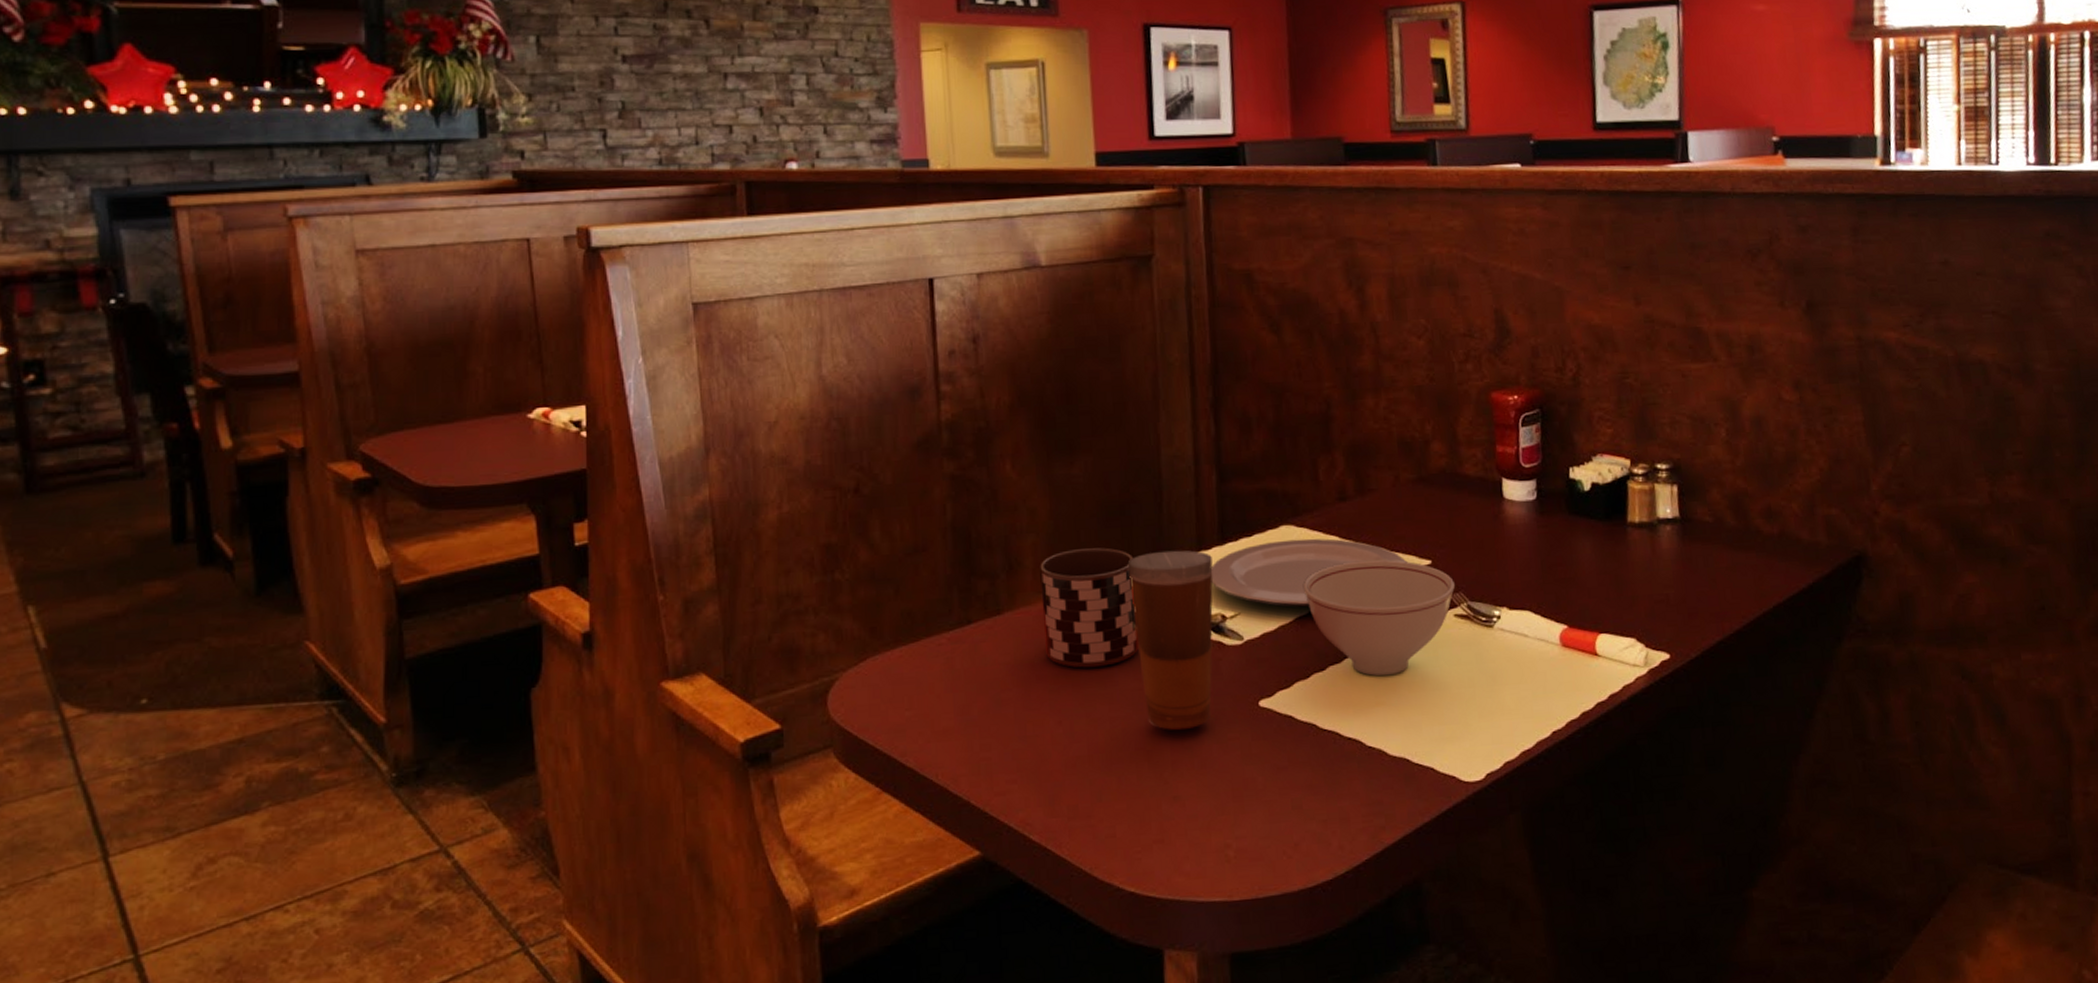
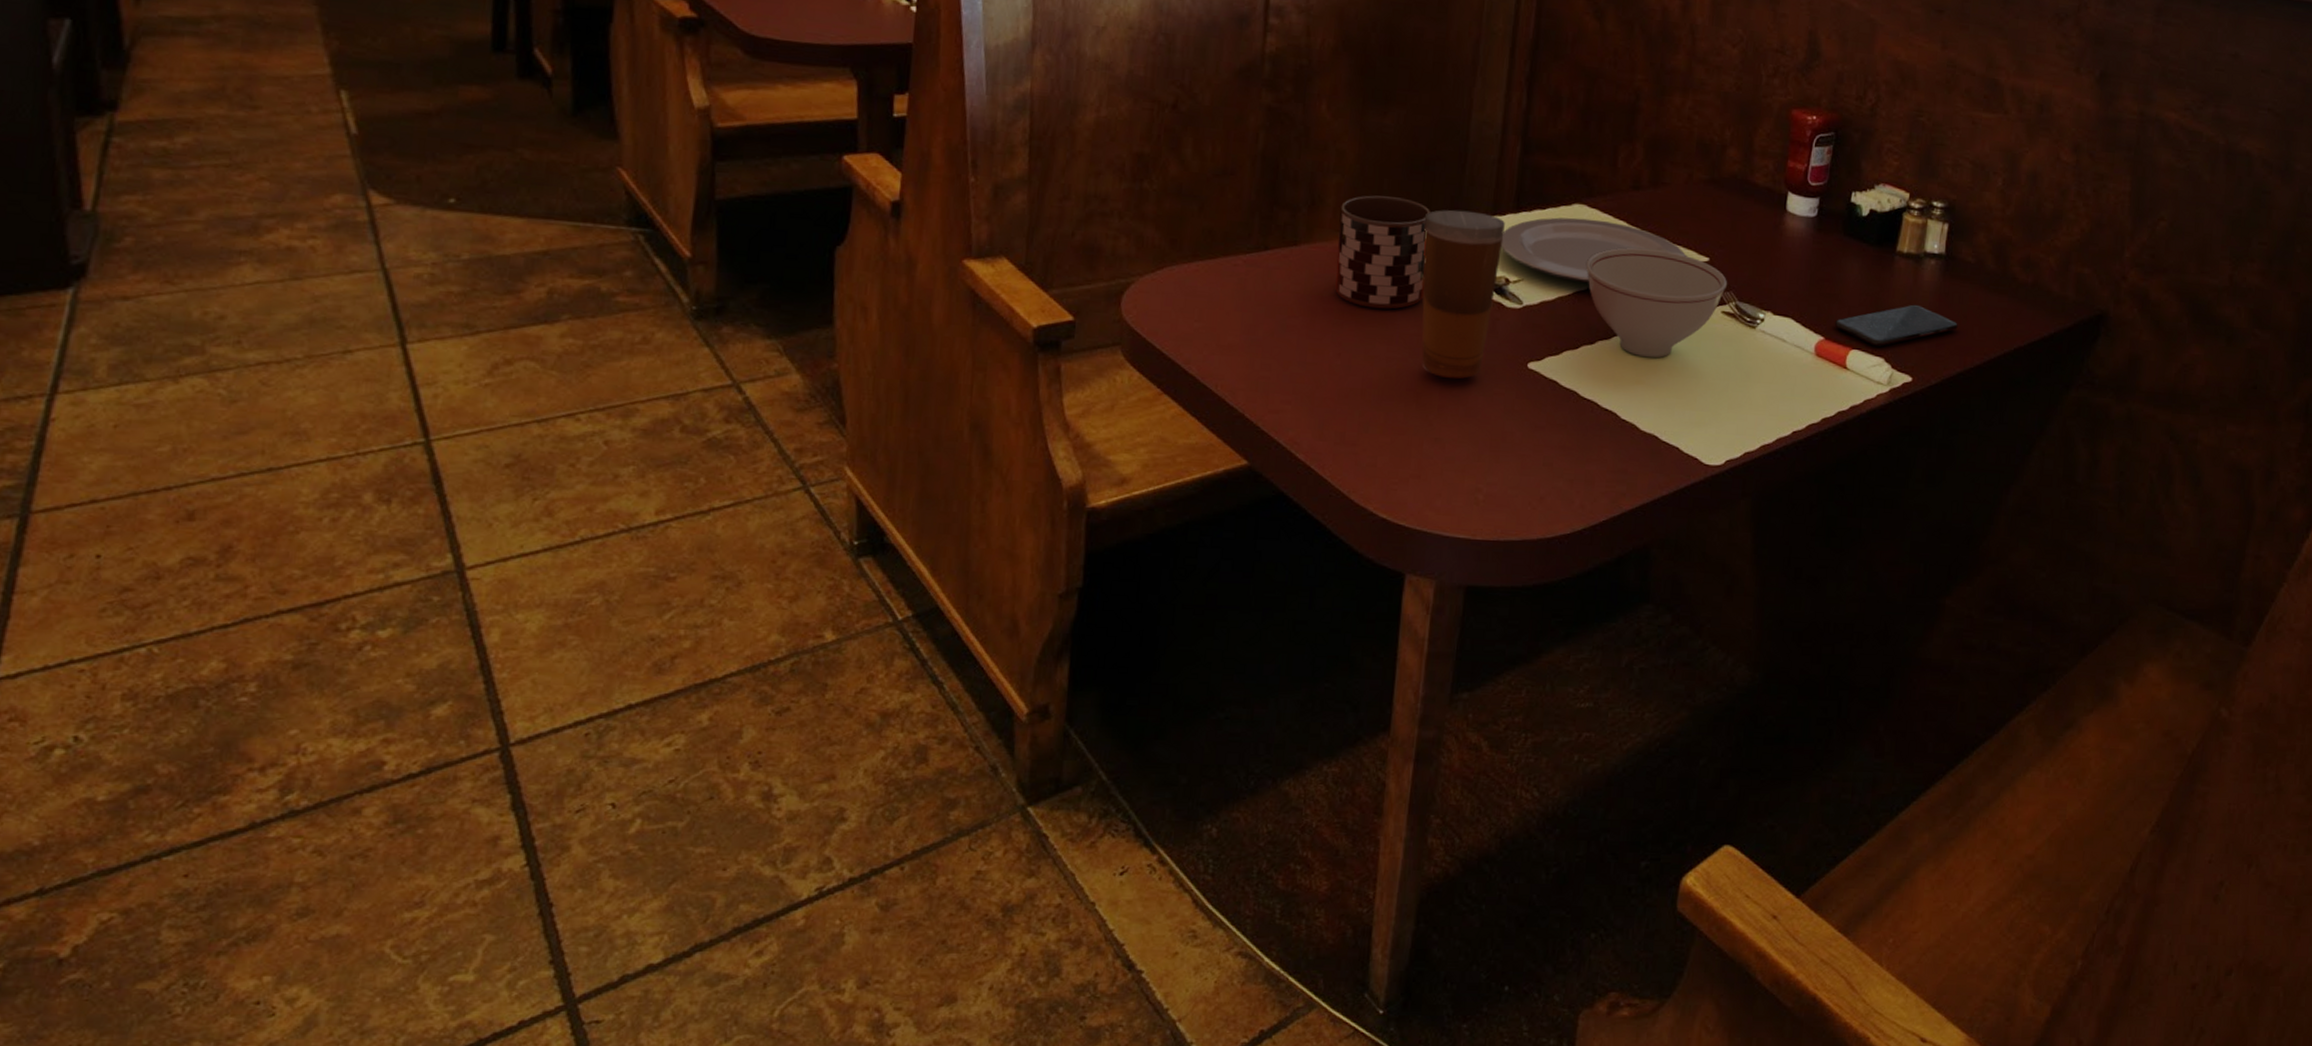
smartphone: none [1575,575,1708,626] -> present [1834,304,1958,346]

